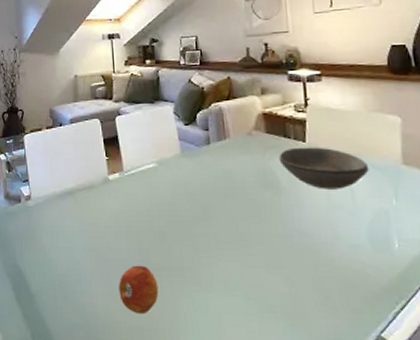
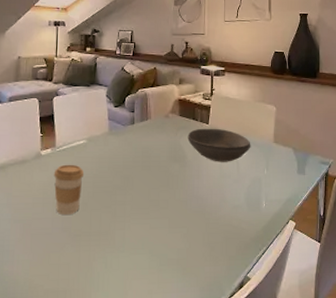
fruit: present [119,265,159,315] -> none [40,232,77,278]
coffee cup: none [124,190,158,246] -> present [53,164,85,215]

